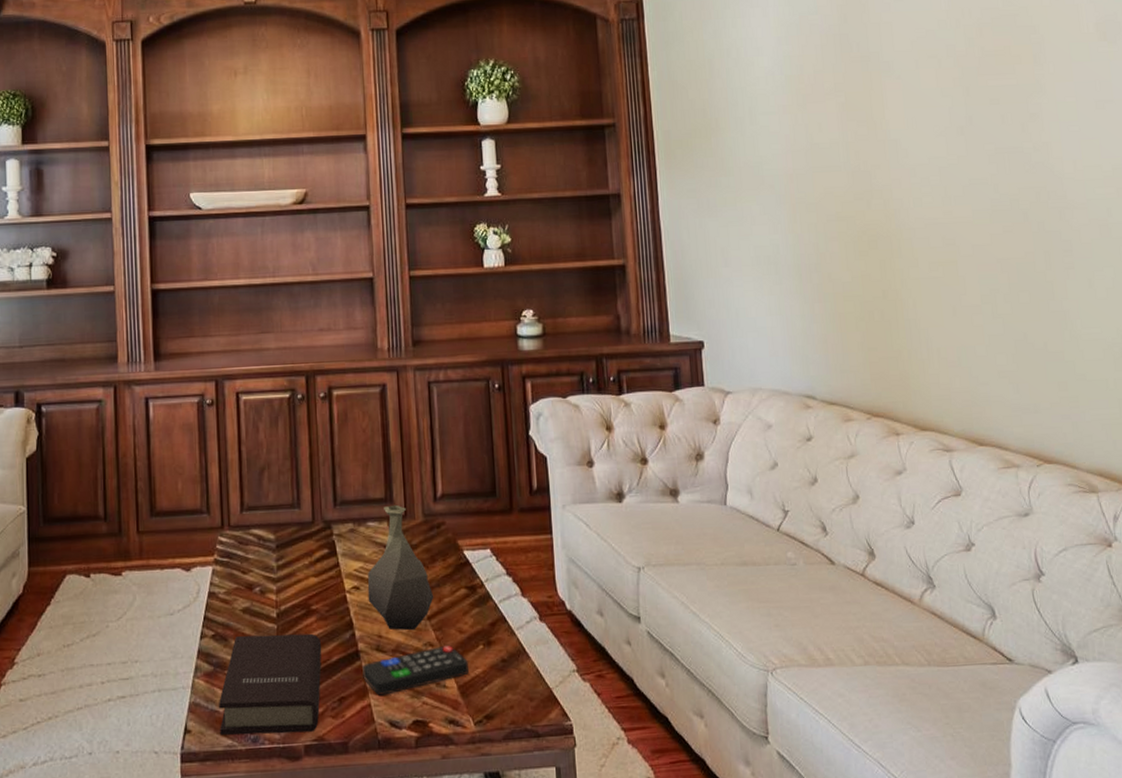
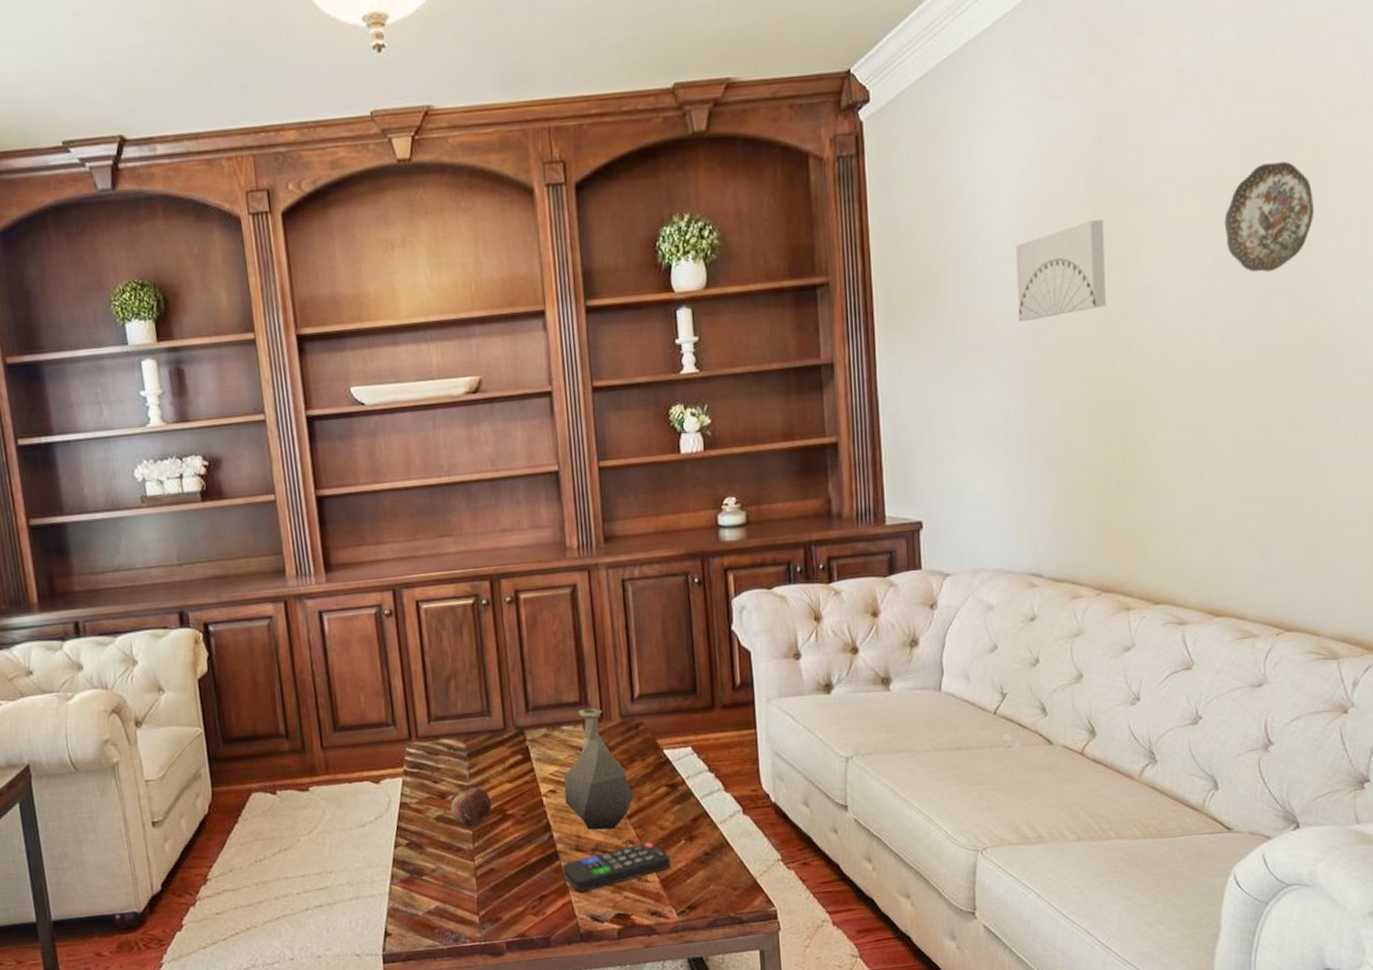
book: present [219,633,322,735] -> none [417,837,520,937]
fruit: none [257,576,297,621] -> present [450,784,492,827]
wall art: none [777,83,859,167] -> present [1016,220,1106,322]
decorative plate: none [956,42,1034,134] -> present [1224,161,1315,272]

